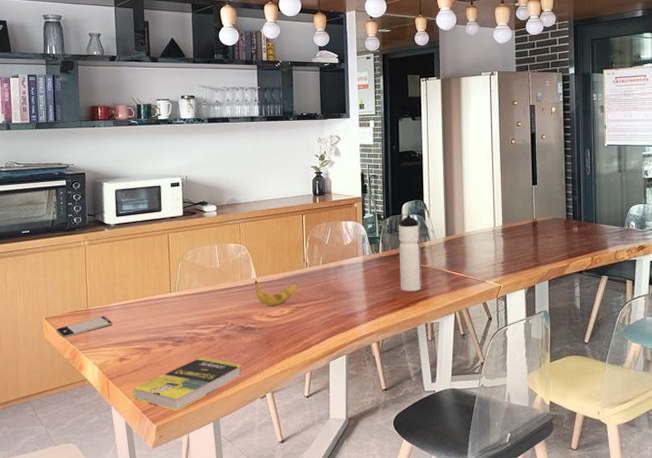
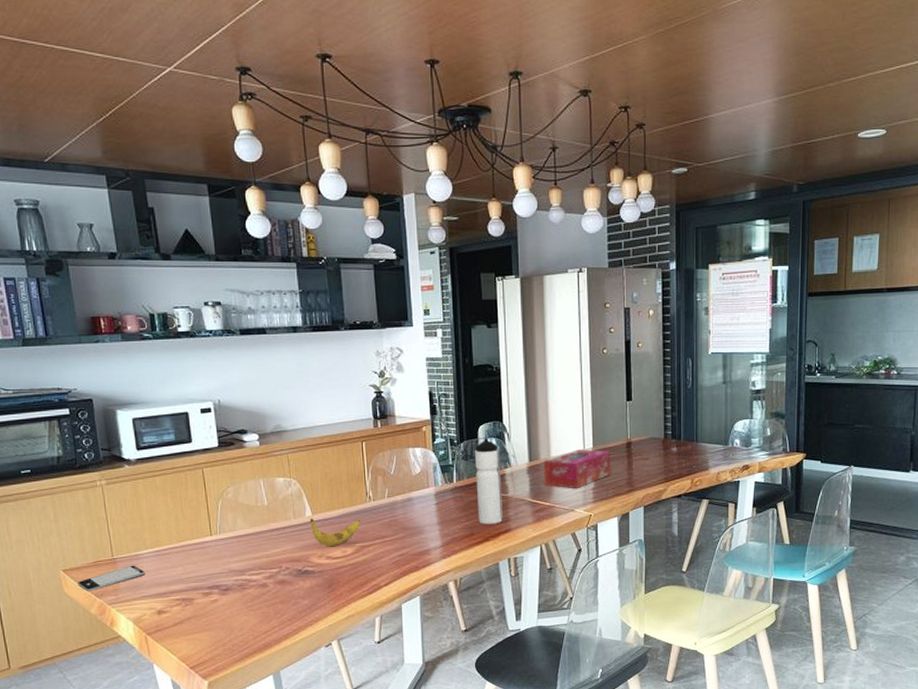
book: present [132,357,242,411] -> none [176,605,302,665]
tissue box: none [458,227,519,262] -> present [543,449,611,489]

